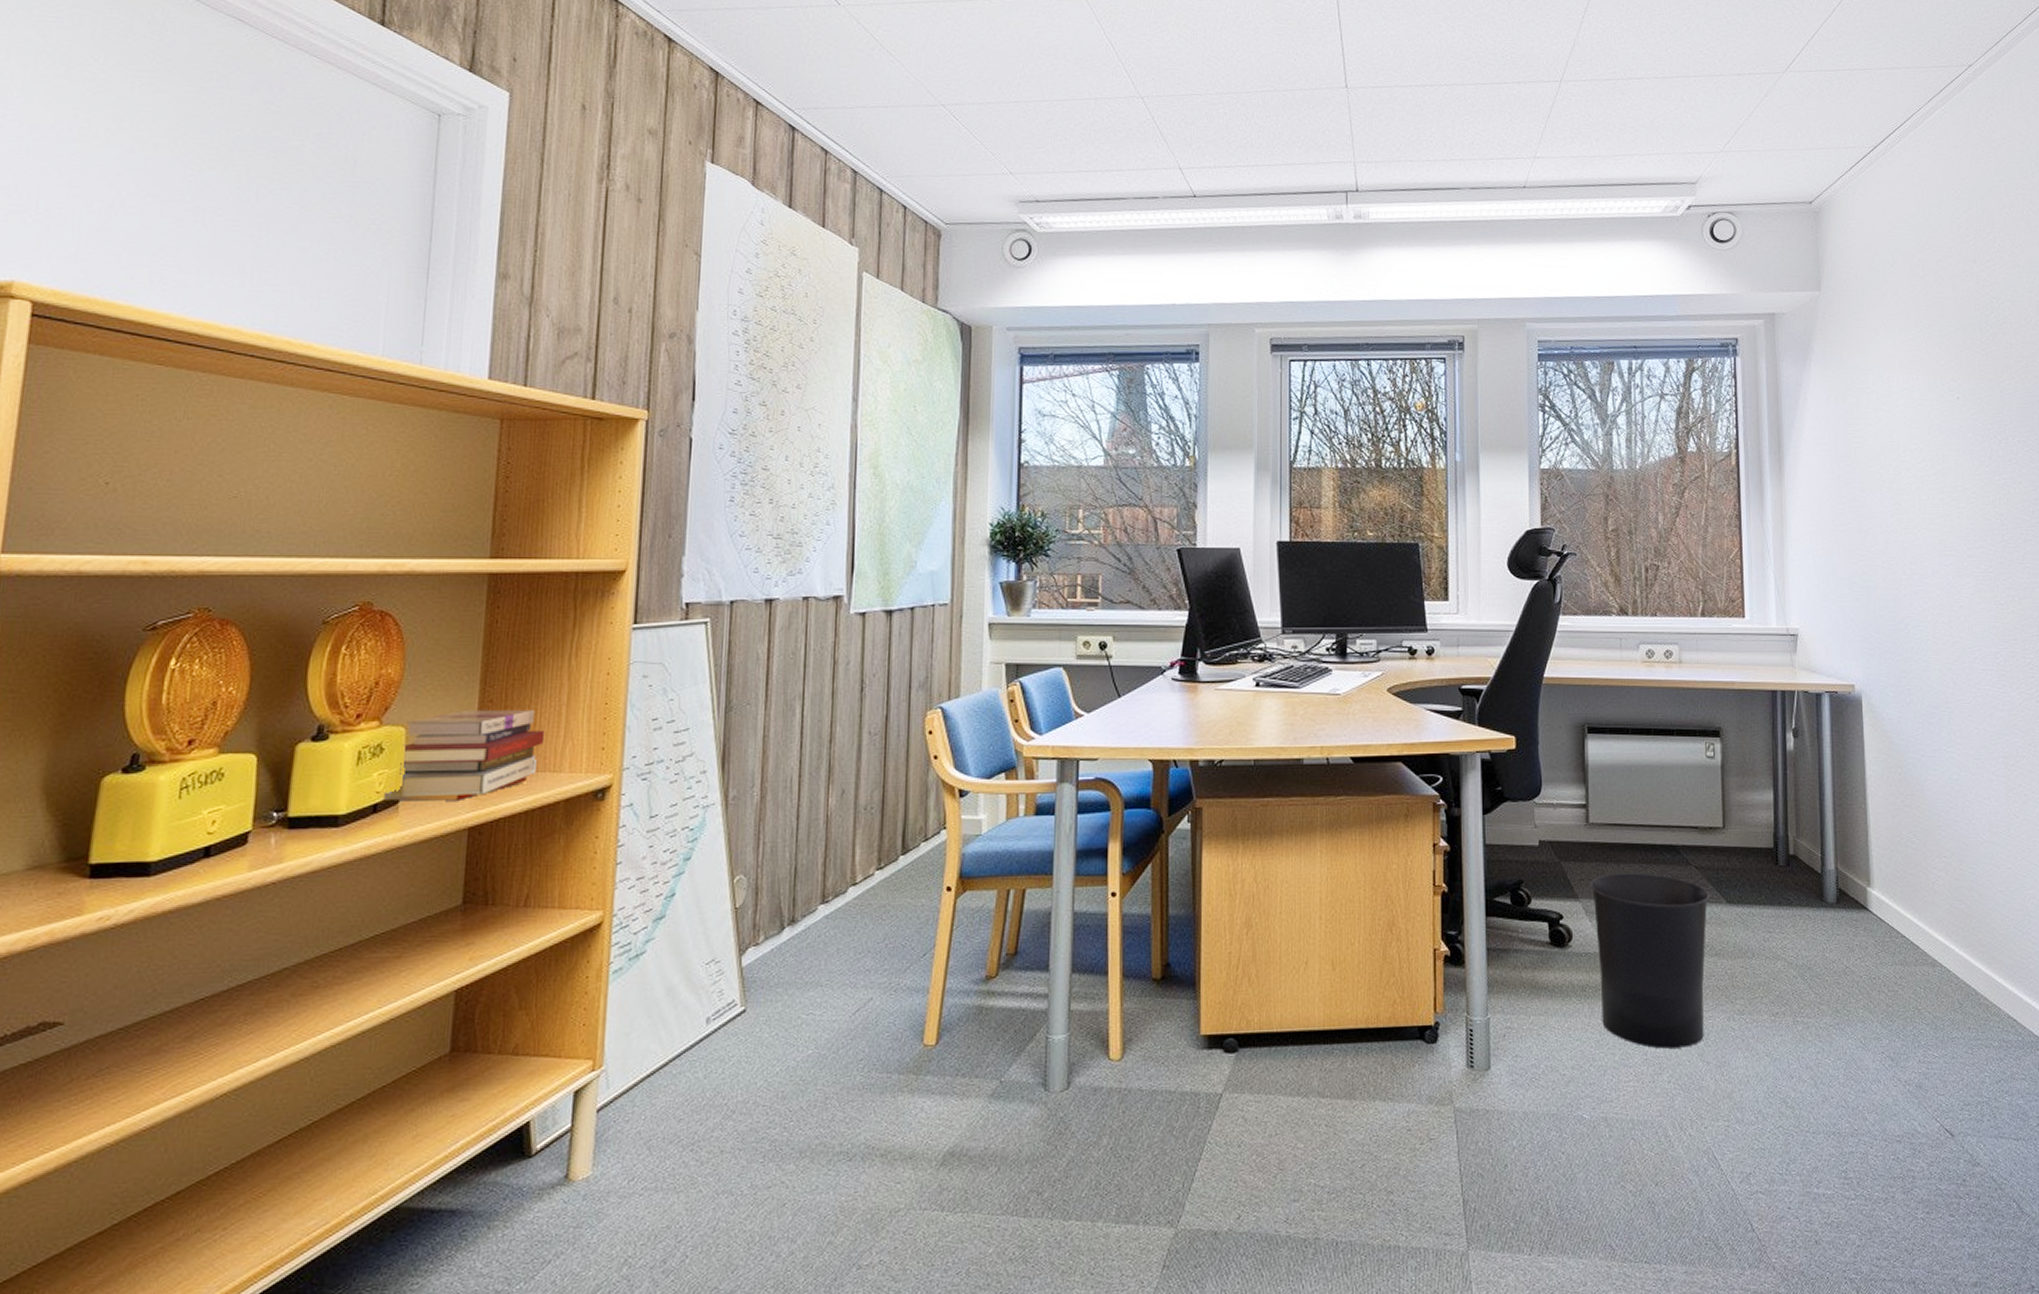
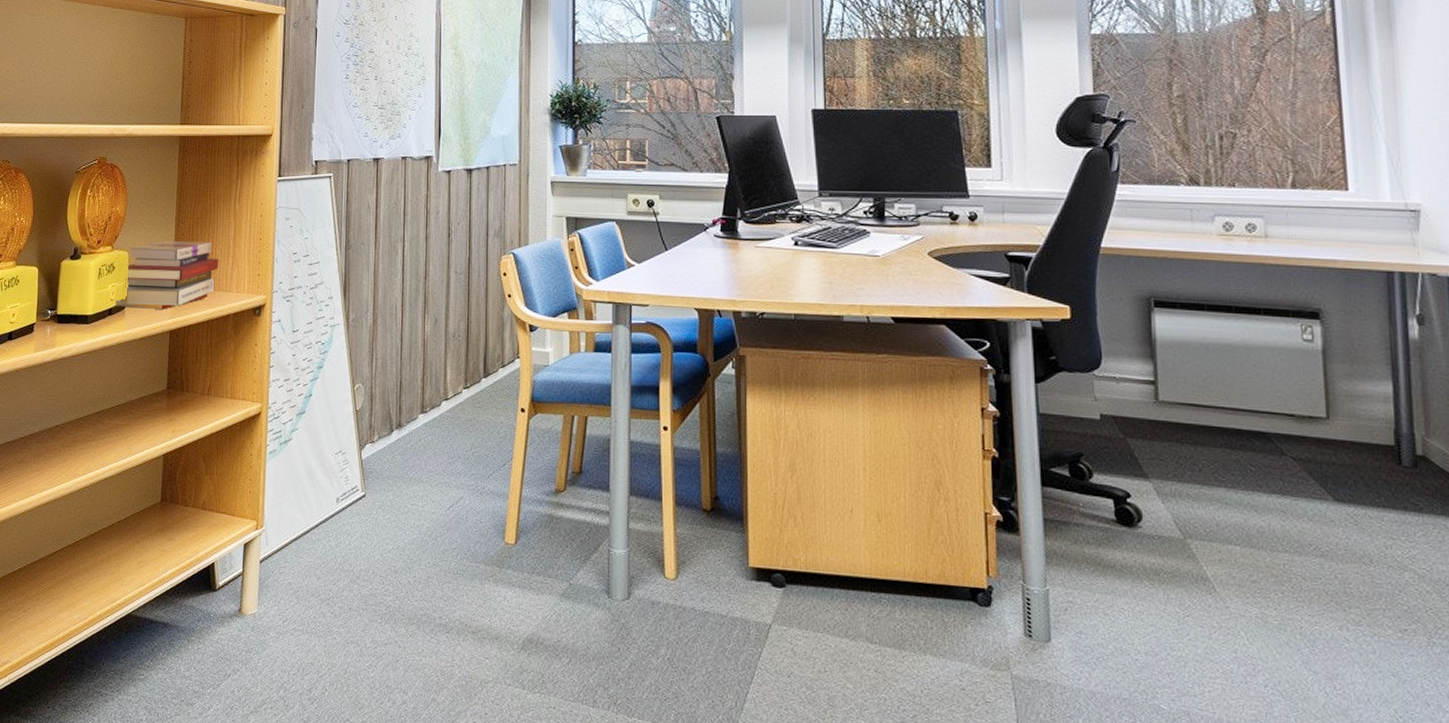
waste bin: present [1591,873,1710,1049] -> none [1162,455,1313,652]

